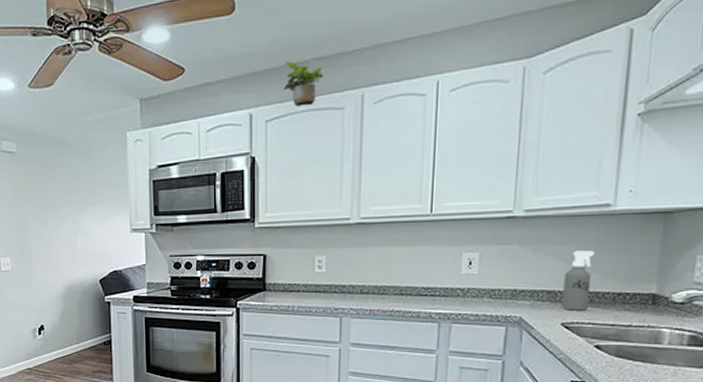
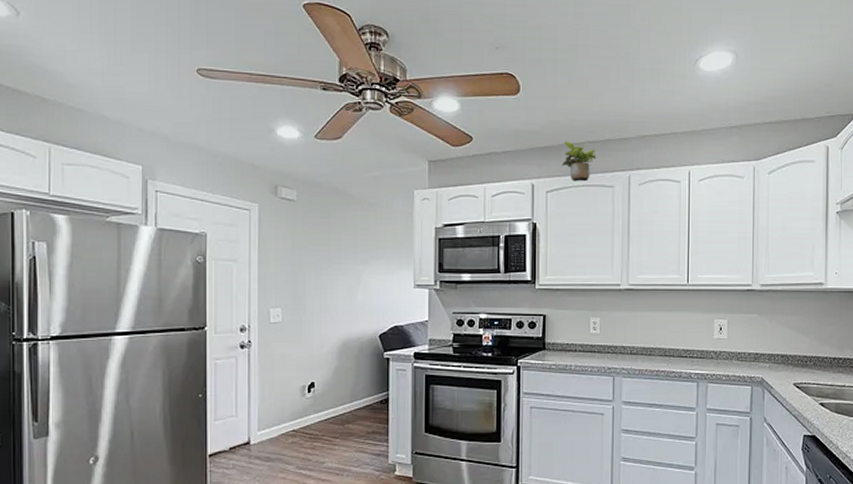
spray bottle: present [562,250,595,311] -> none [793,321,814,373]

